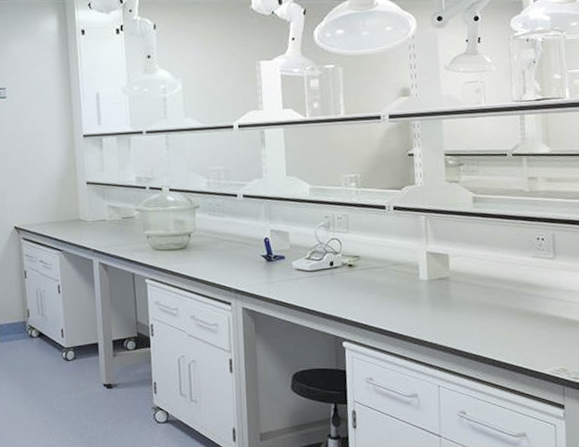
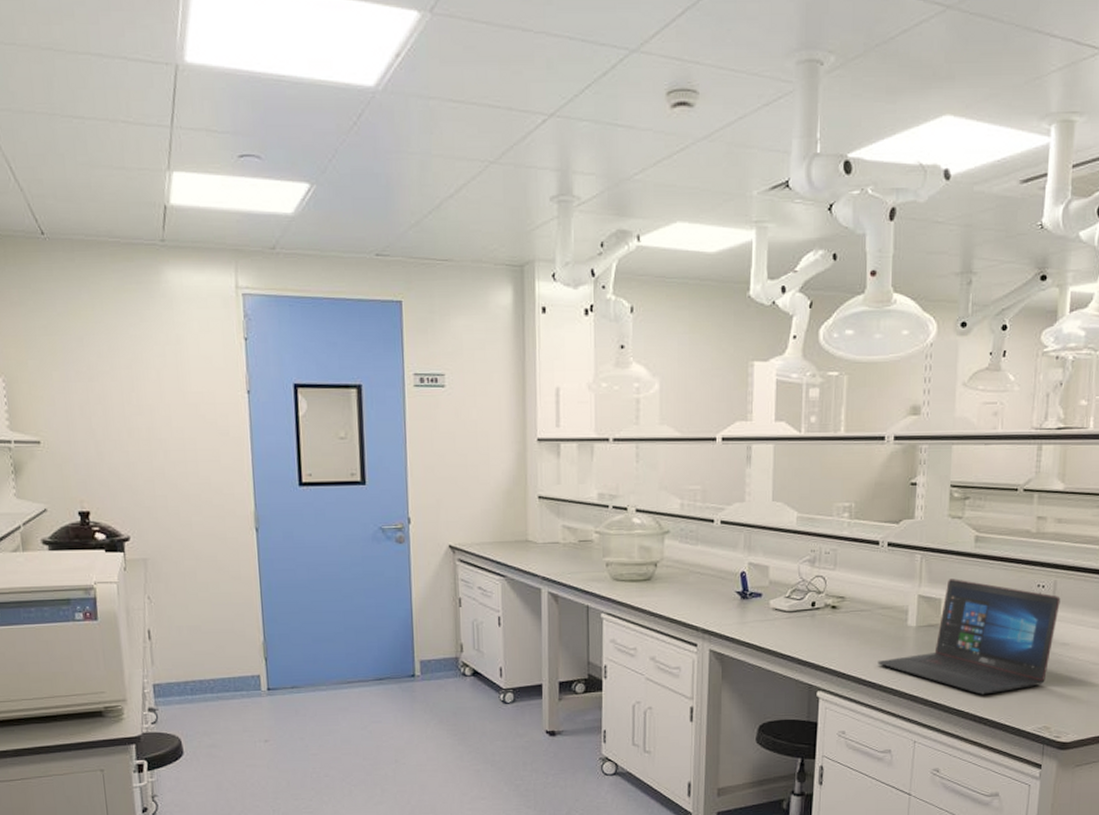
laptop: none [396,236,561,341] -> present [877,579,1061,695]

